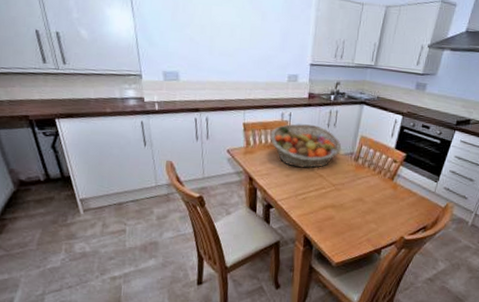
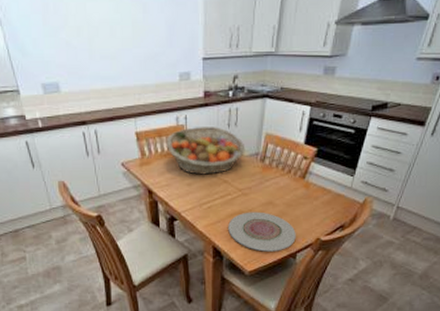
plate: none [320,206,382,246] -> present [228,211,296,252]

